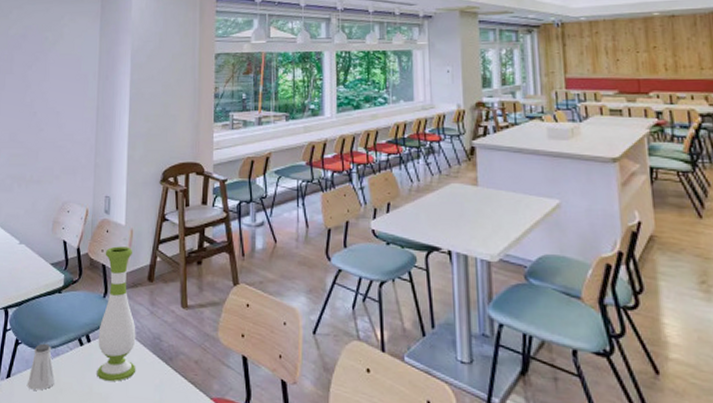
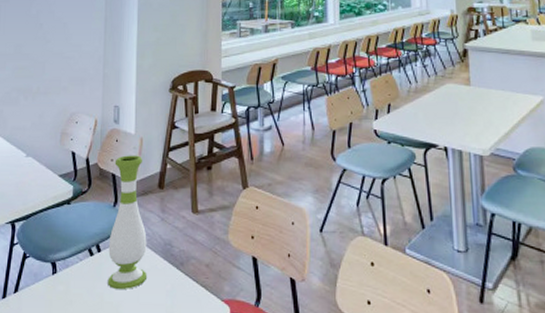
saltshaker: present [28,343,56,391] -> none [36,255,65,303]

